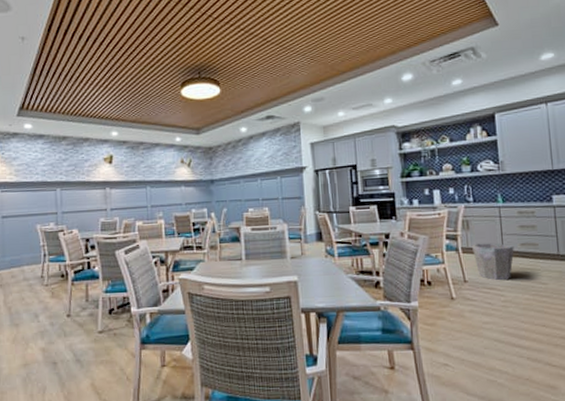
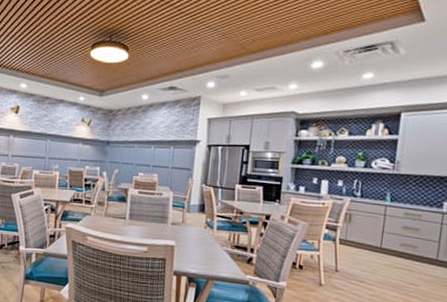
waste bin: present [472,243,514,281] -> none [350,237,393,276]

